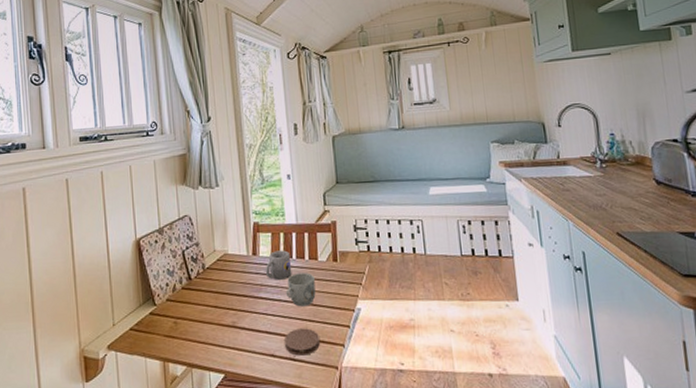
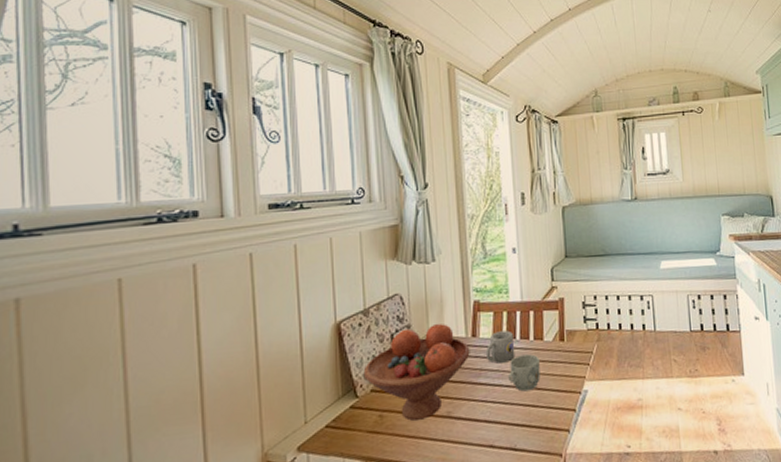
fruit bowl: none [160,243,251,328] -> present [363,324,470,421]
coaster: present [285,328,320,356] -> none [505,414,543,445]

